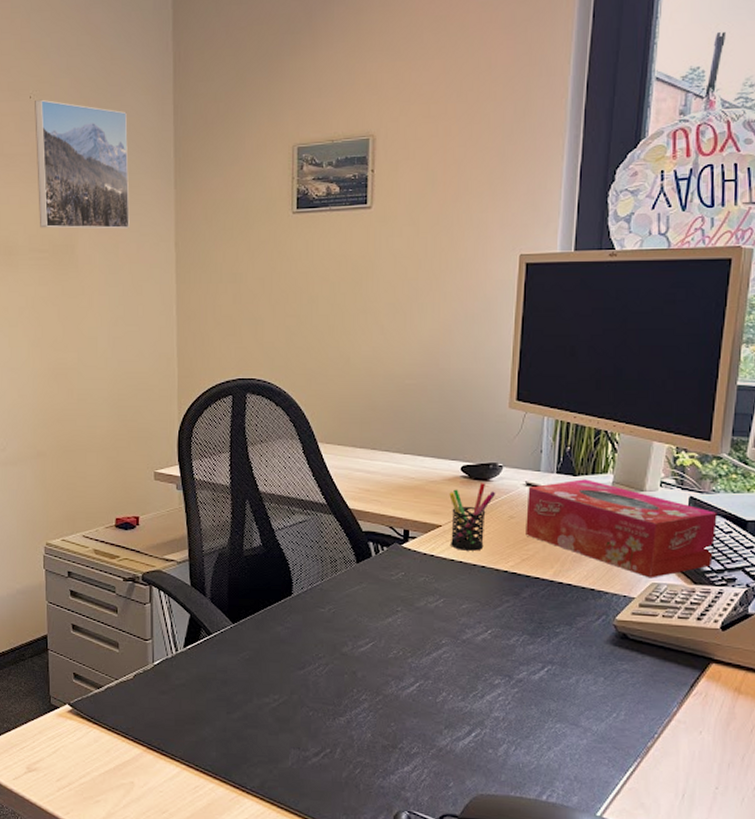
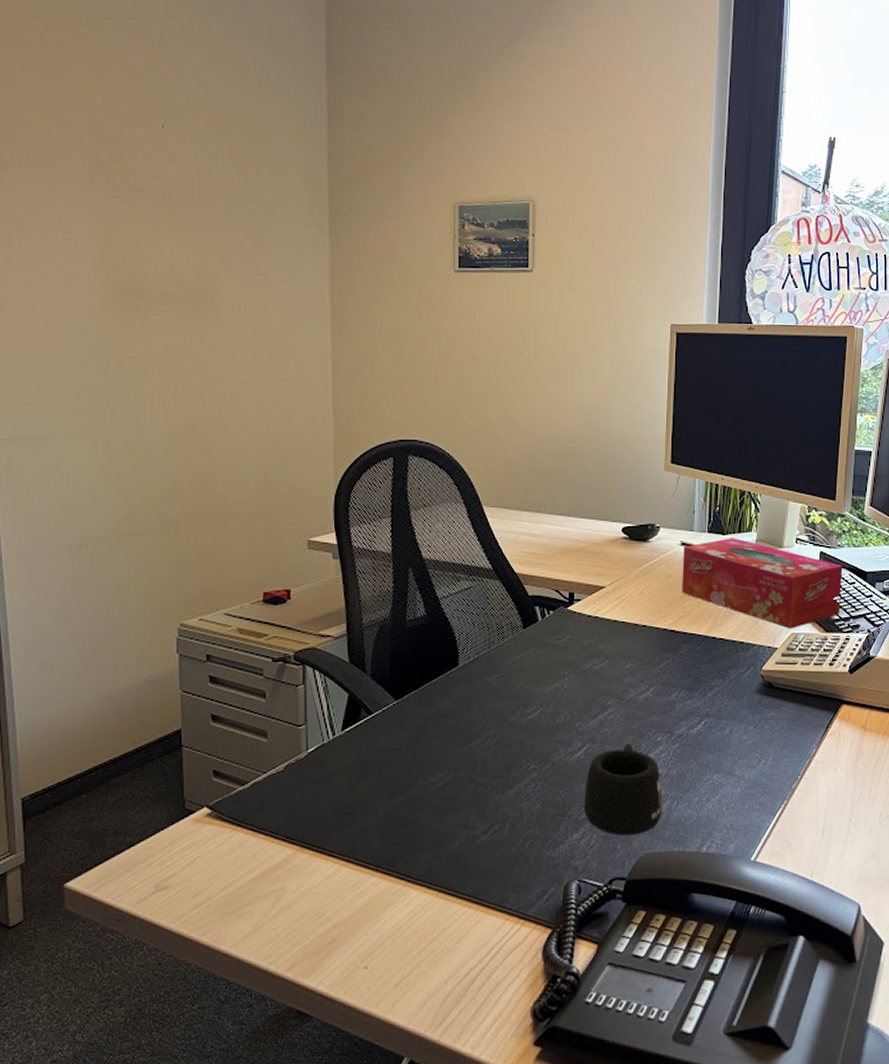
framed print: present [35,99,130,229] -> none [168,129,279,277]
mug: none [415,683,499,775] -> present [583,743,663,836]
pen holder: present [449,483,496,551] -> none [611,544,655,611]

